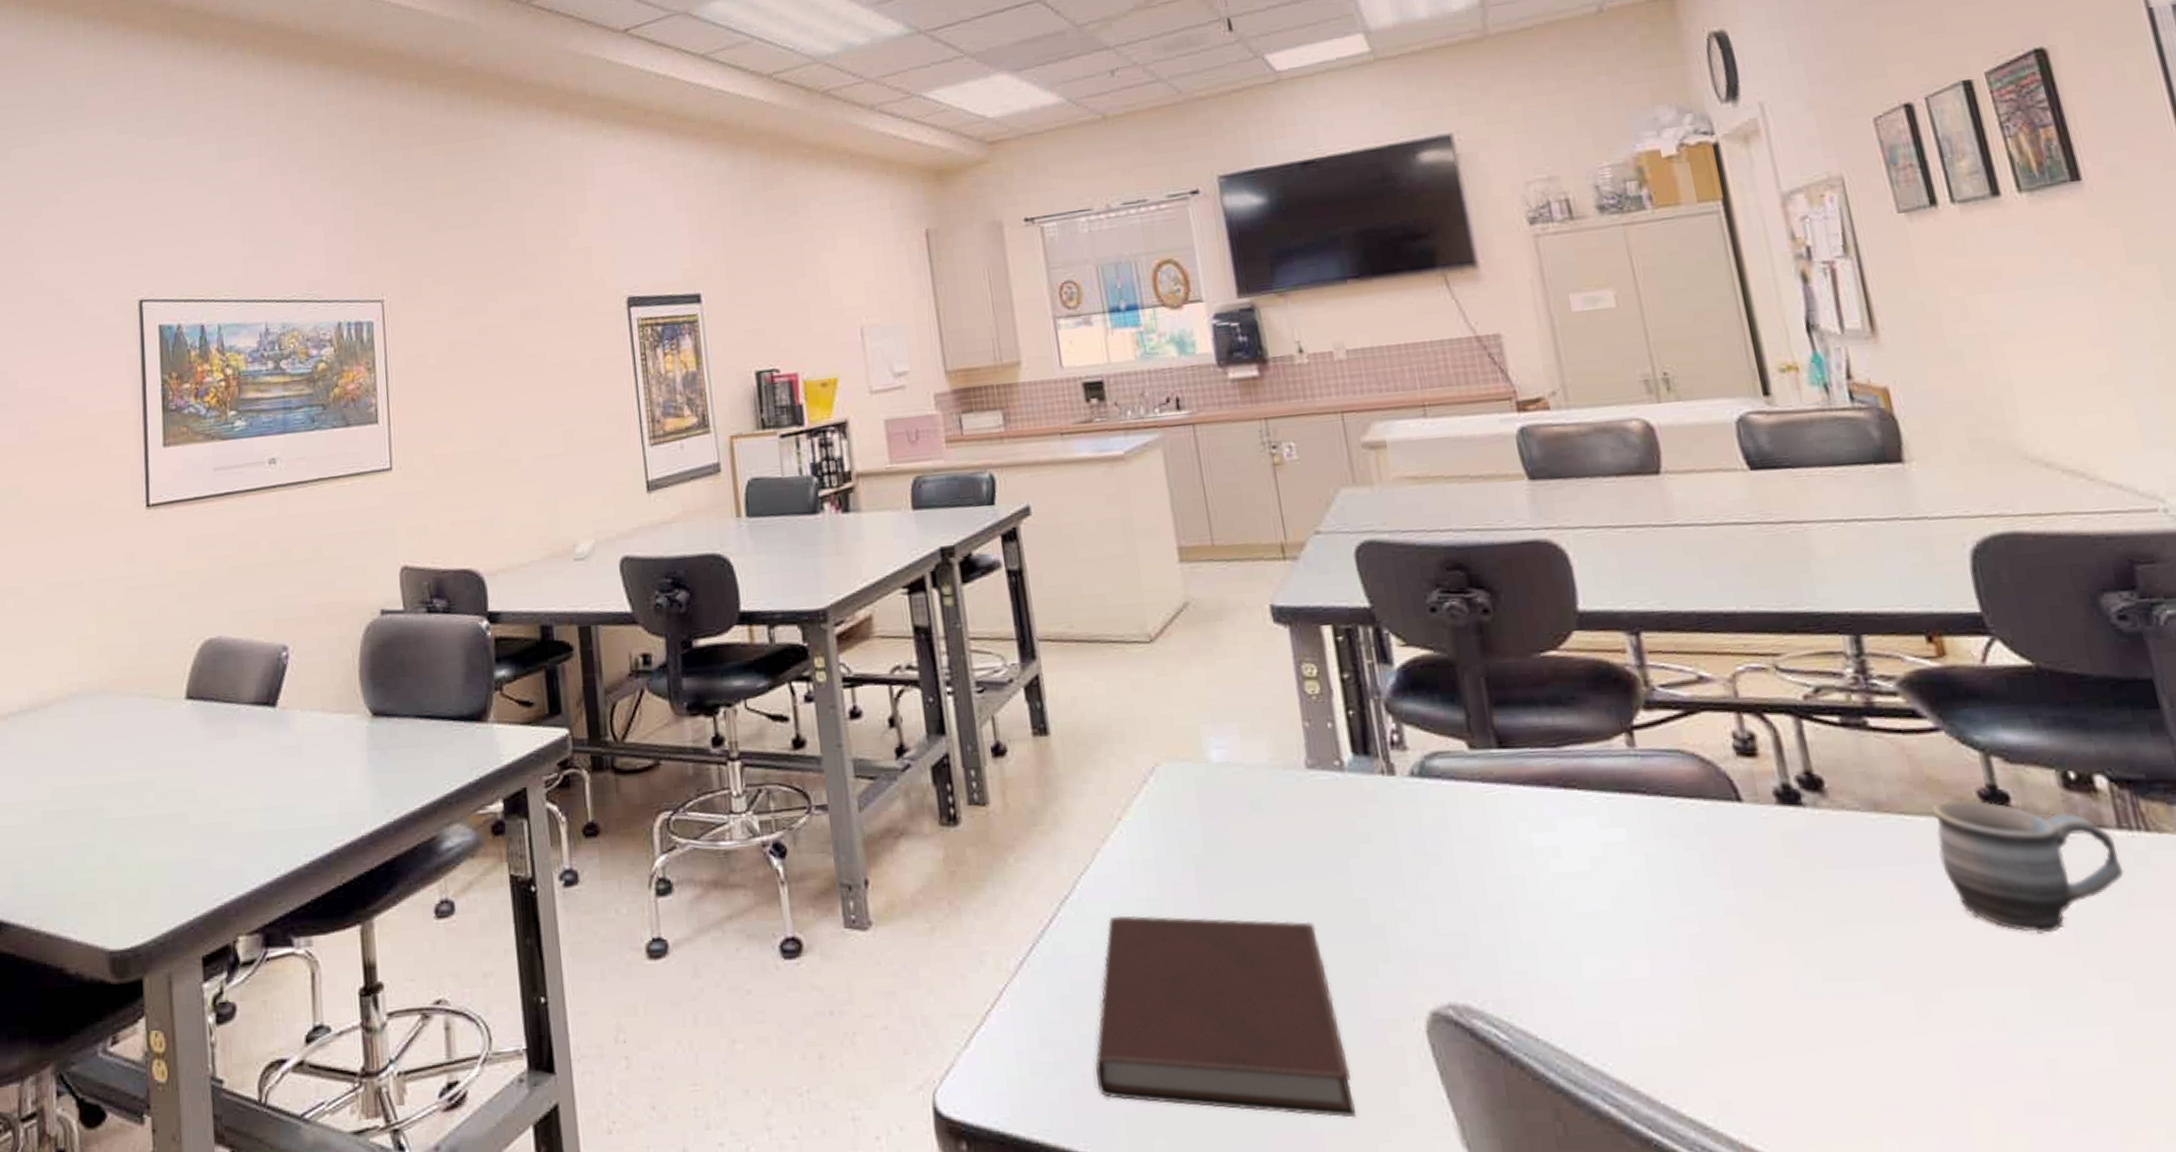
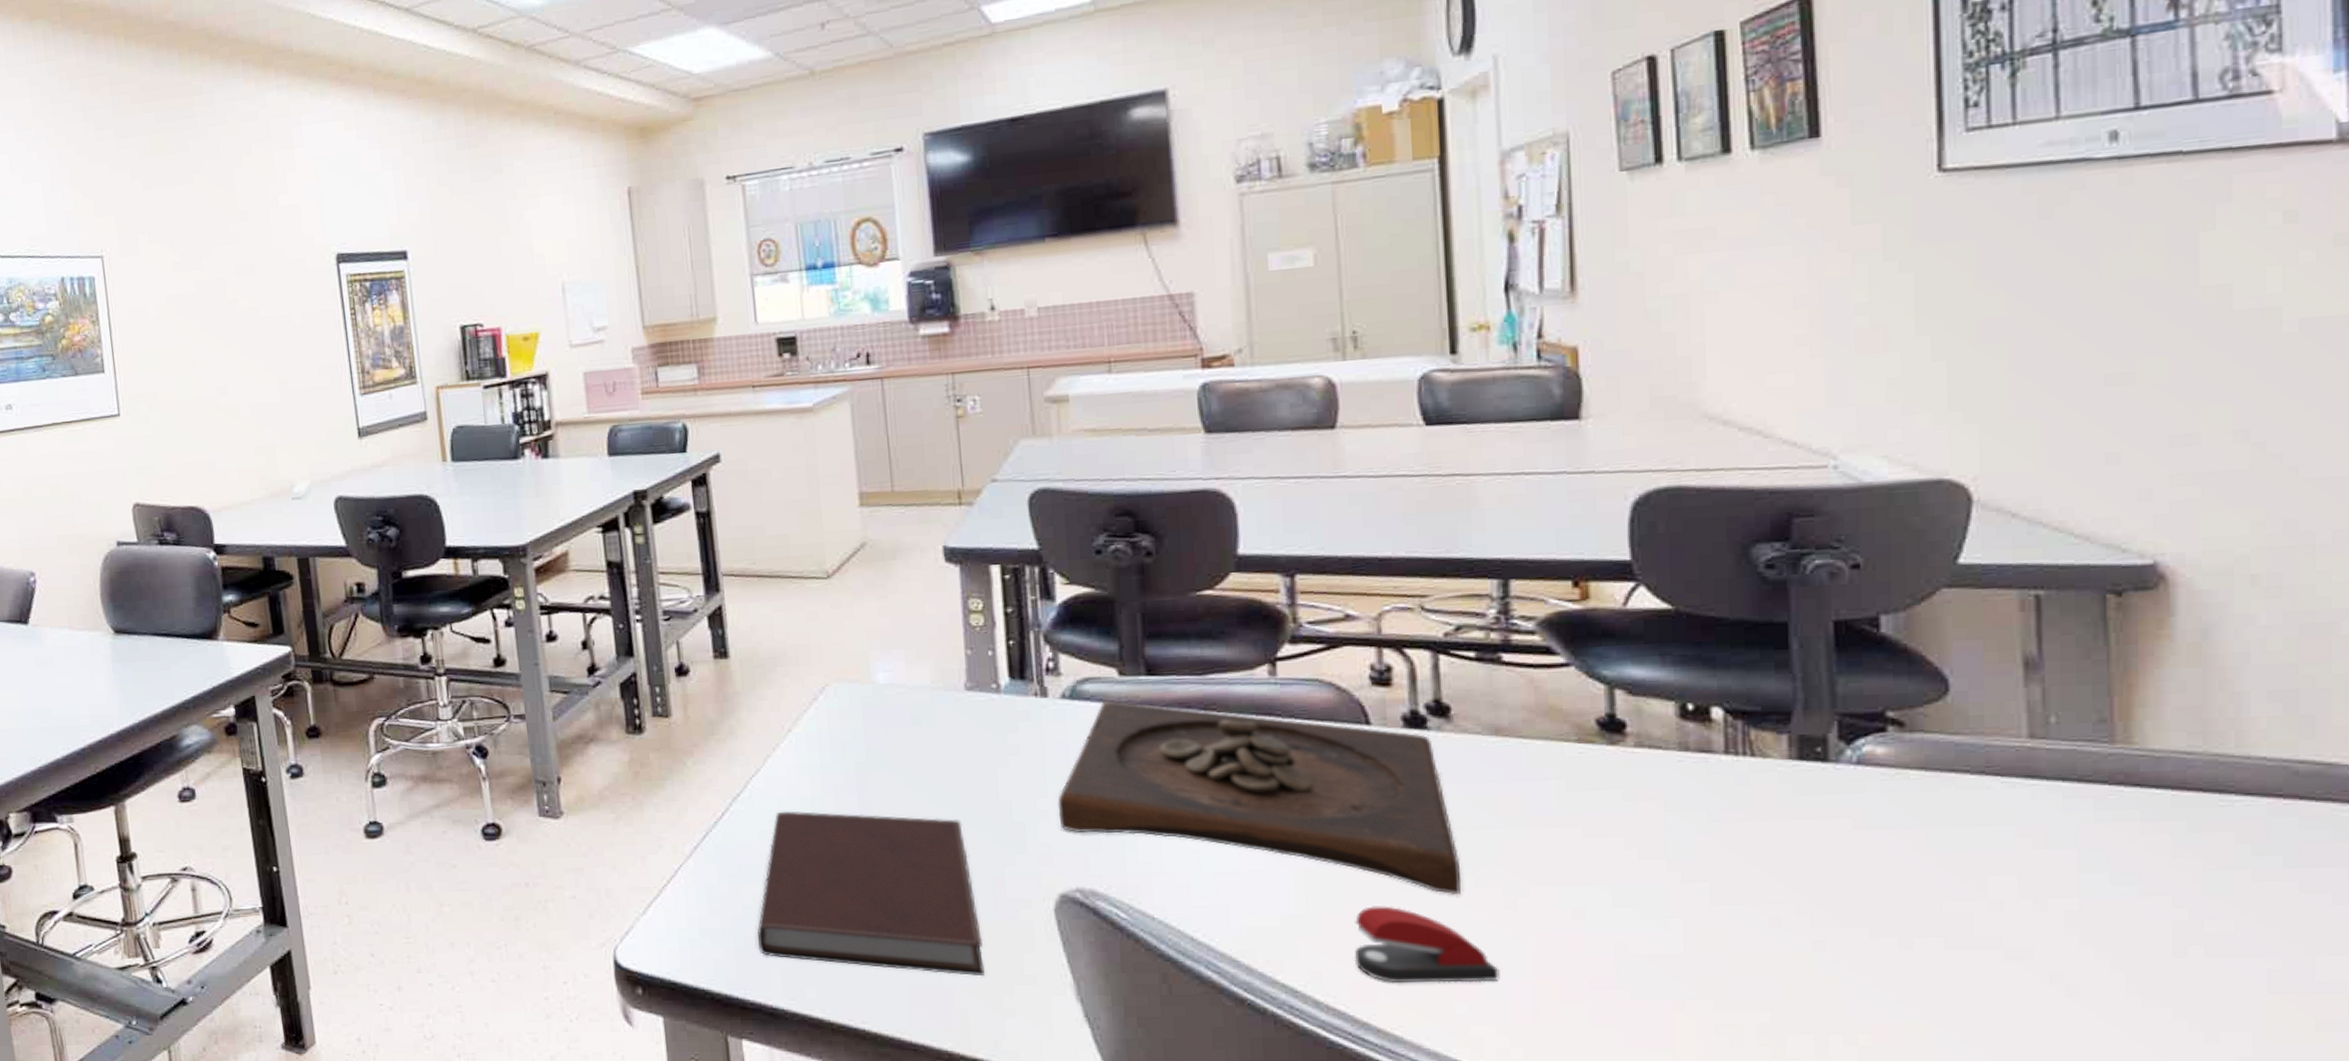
wooden tray: none [1418,777,1868,1002] -> present [1057,700,1462,894]
stapler: none [1758,1017,1928,1114] -> present [1354,906,1500,983]
mug: present [1932,800,2124,934] -> none [1550,727,1722,841]

